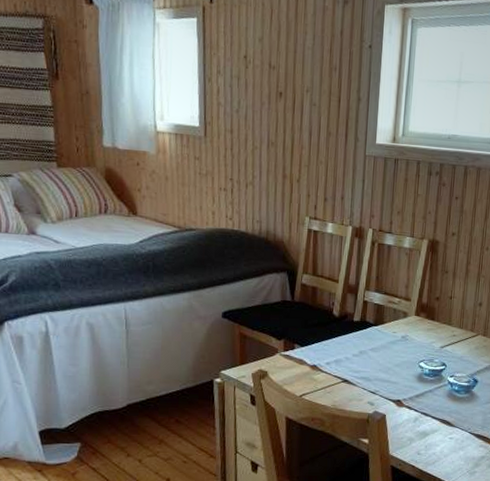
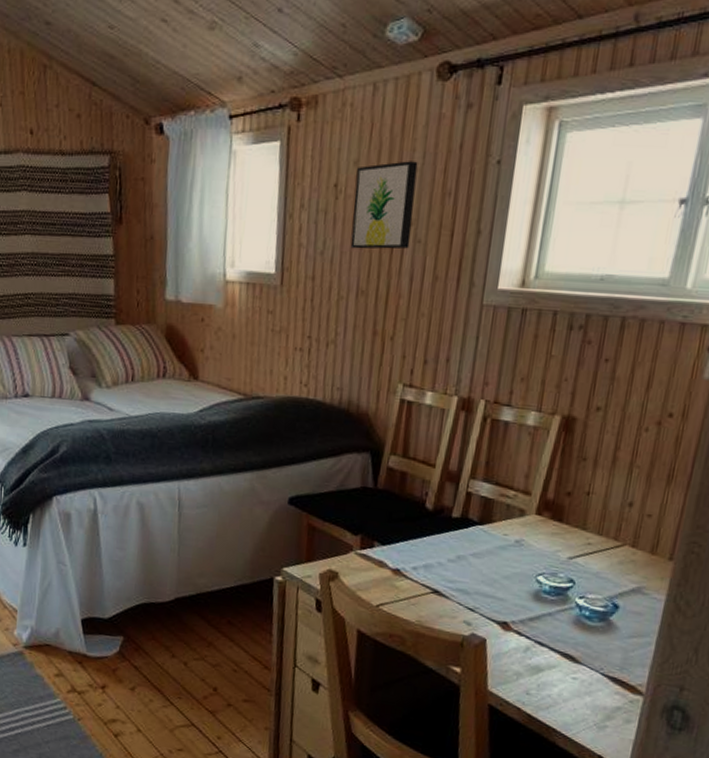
wall art: none [260,41,310,110] -> present [350,161,418,250]

